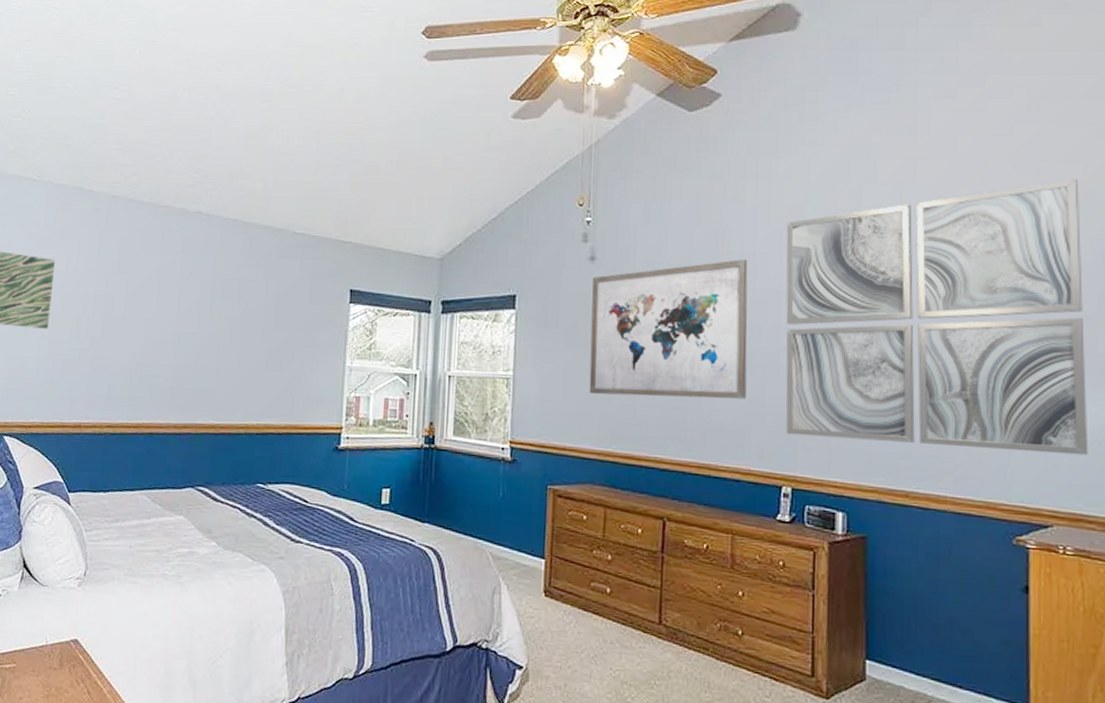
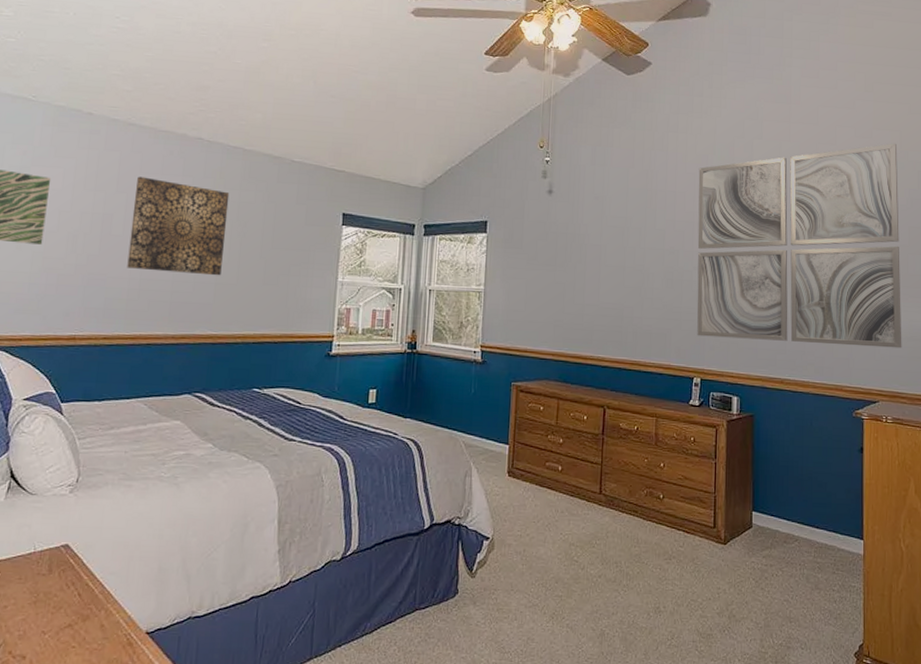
wall art: none [129,255,230,361] -> present [127,176,230,276]
wall art: present [589,259,748,399] -> none [546,196,670,308]

